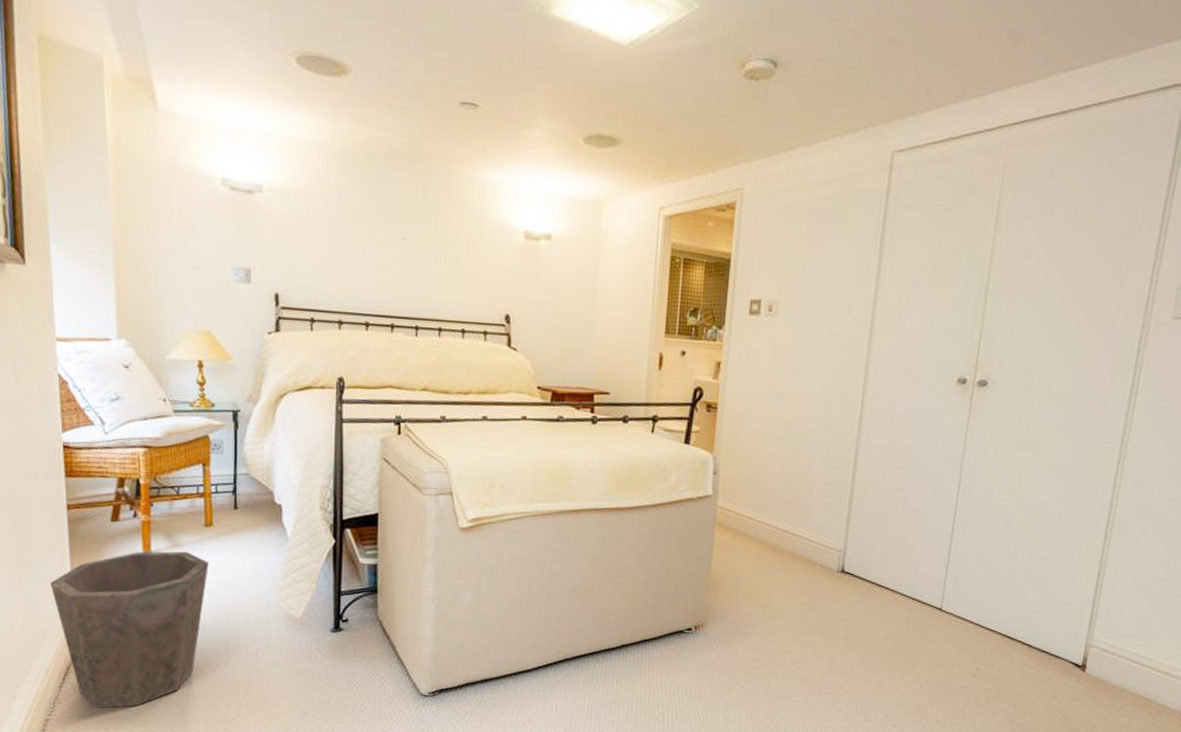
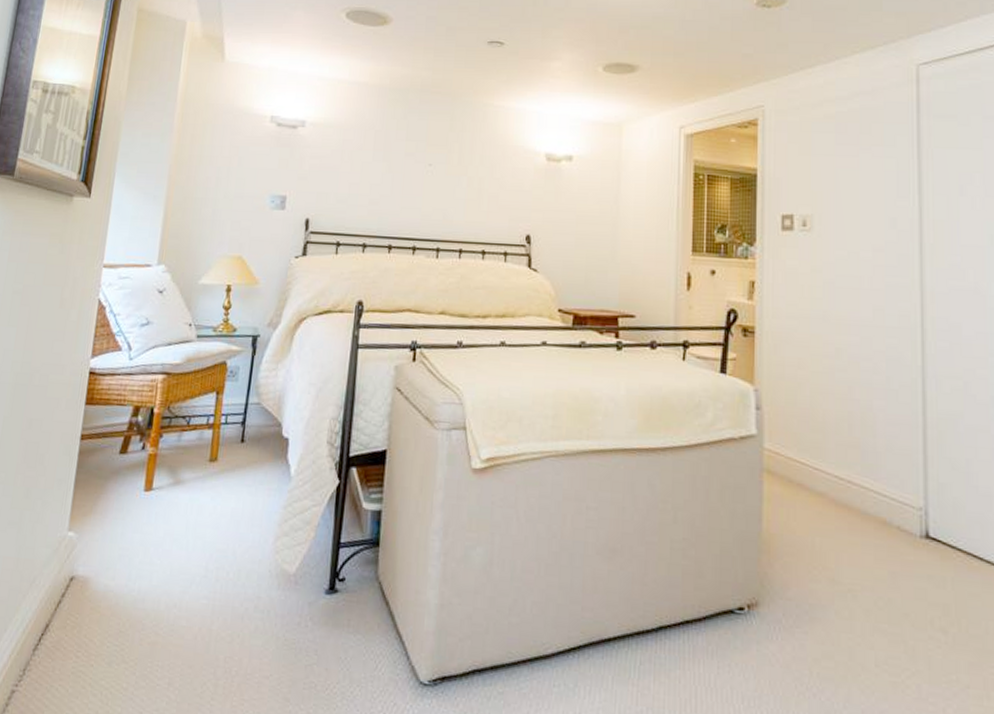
waste bin: present [49,551,210,708] -> none [48,488,209,680]

